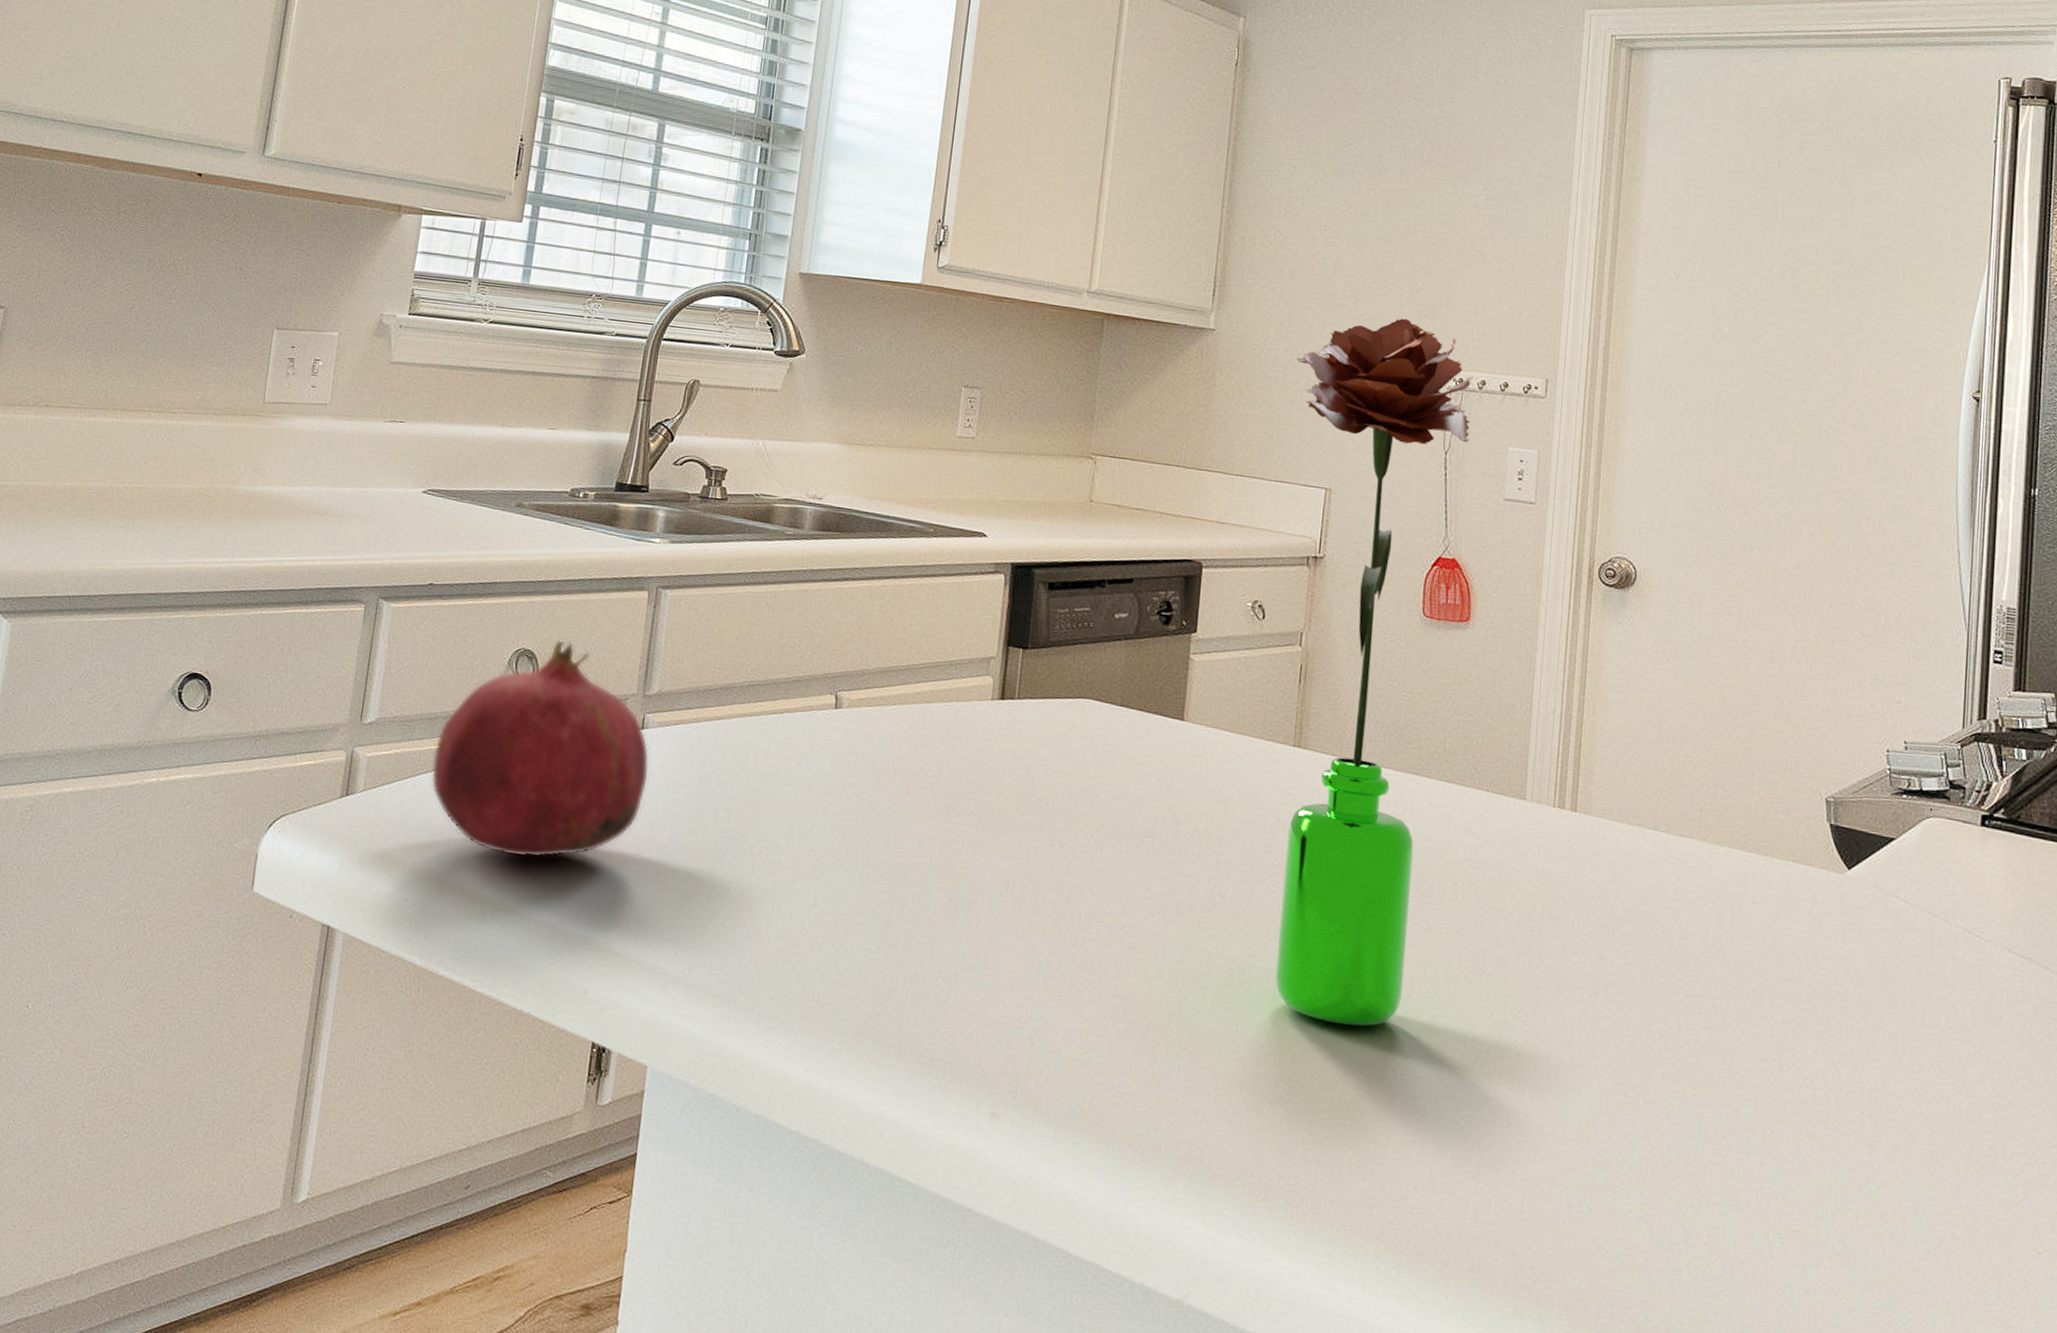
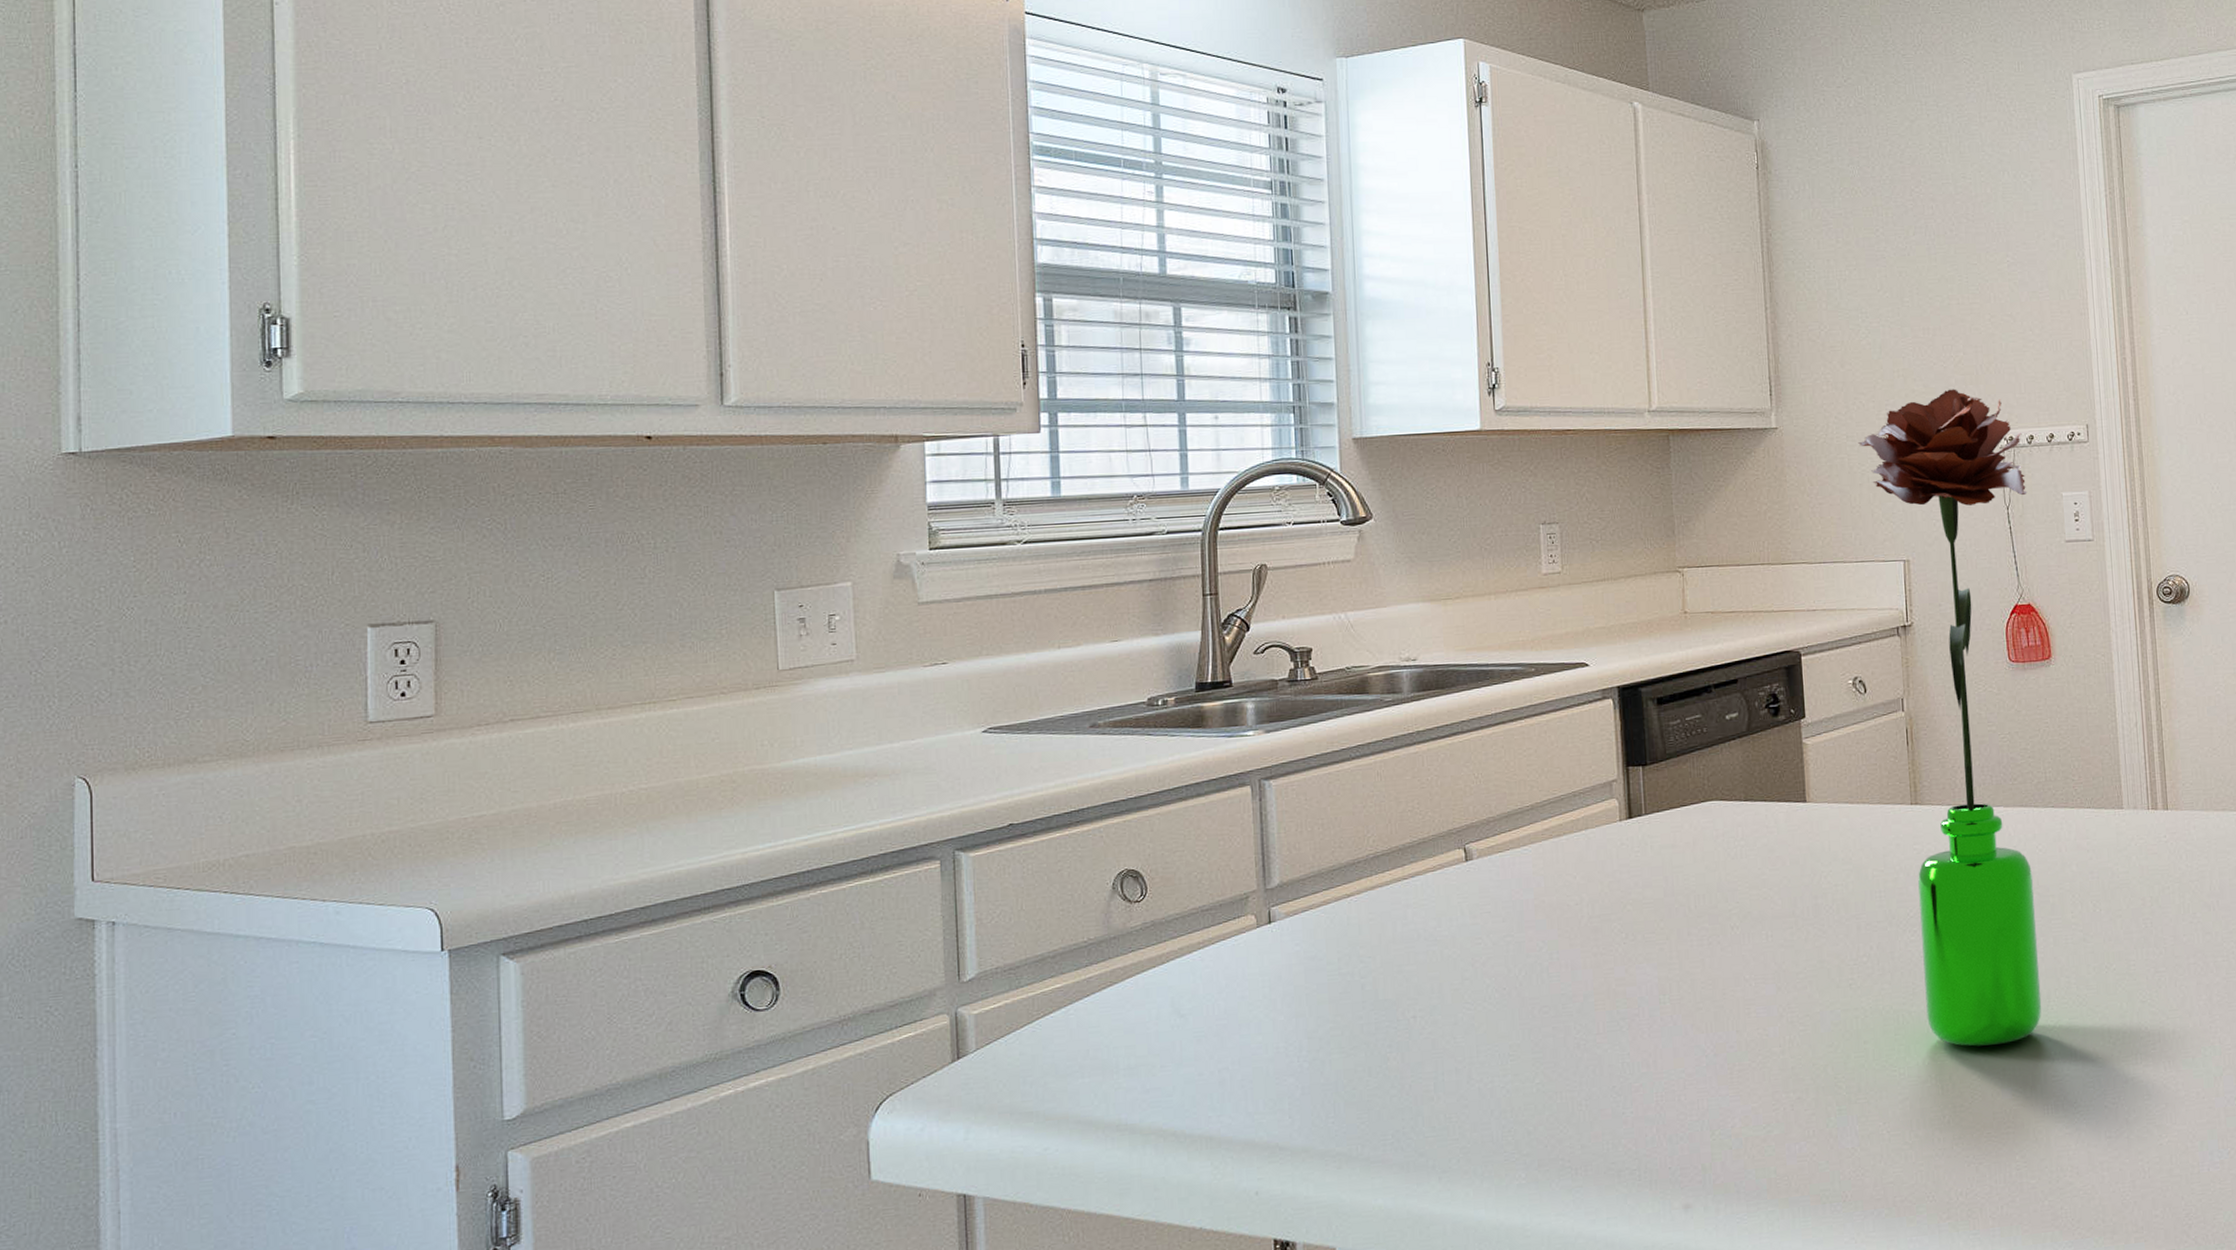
fruit: present [430,640,650,858] -> none [1047,853,1286,1080]

